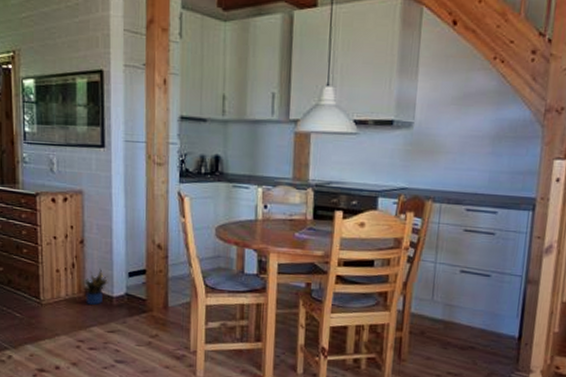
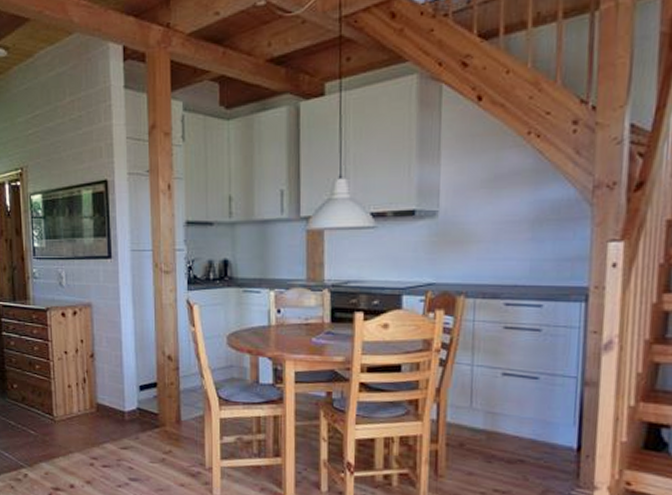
potted plant: present [84,267,108,305] -> none [96,382,119,421]

